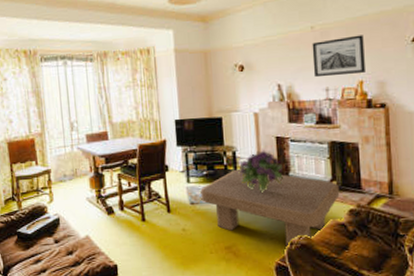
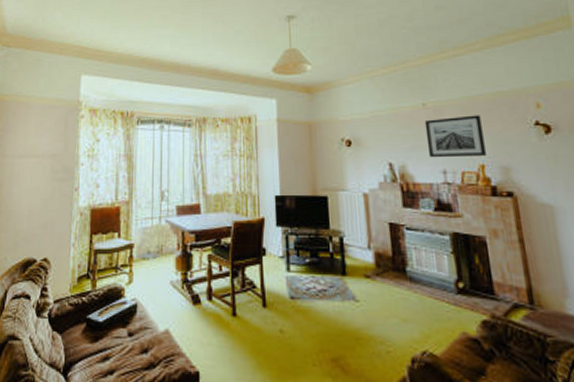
coffee table: present [200,169,340,248] -> none [302,258,469,366]
bouquet: present [238,150,284,193] -> none [346,237,400,290]

